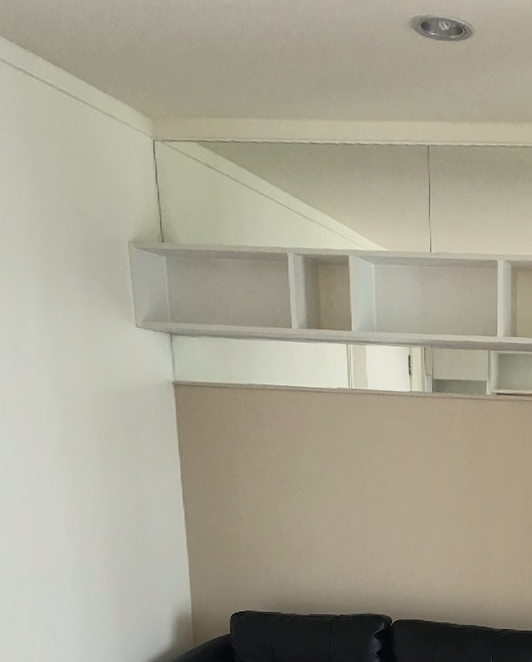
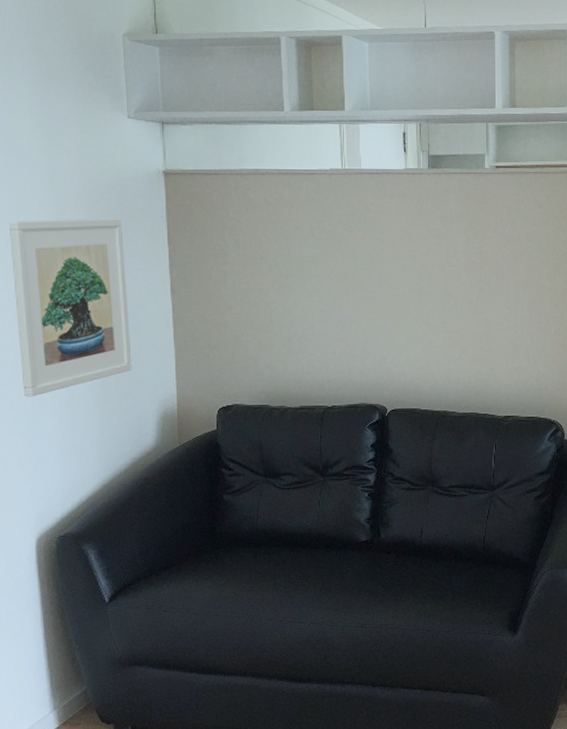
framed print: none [18,424,147,598] -> present [9,218,132,397]

